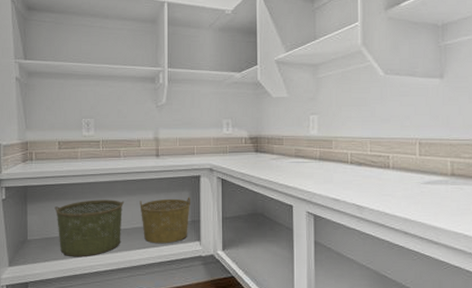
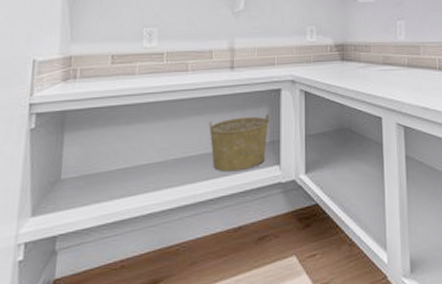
basket: present [55,200,125,256] -> none [101,121,191,196]

